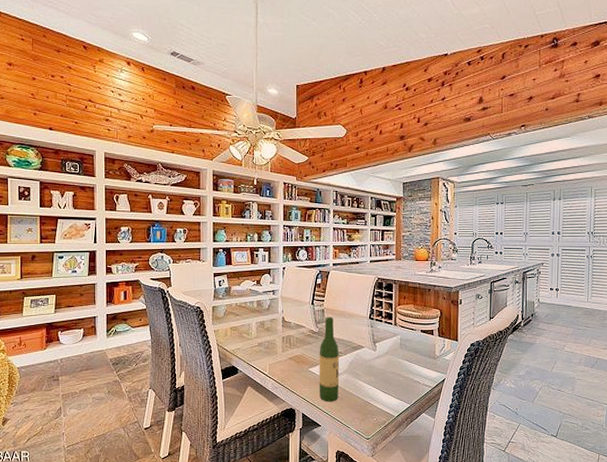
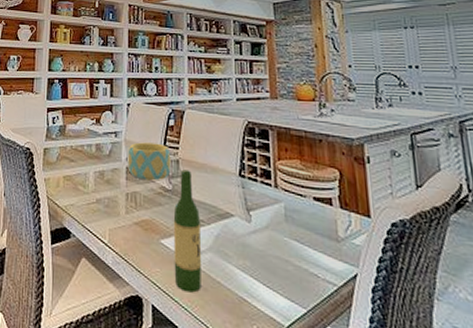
bowl: none [283,298,318,326] -> present [127,142,171,181]

